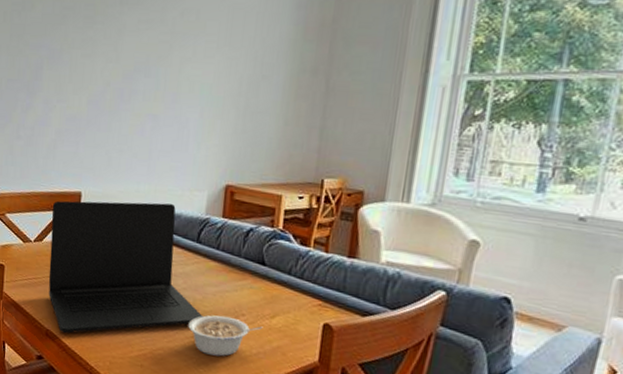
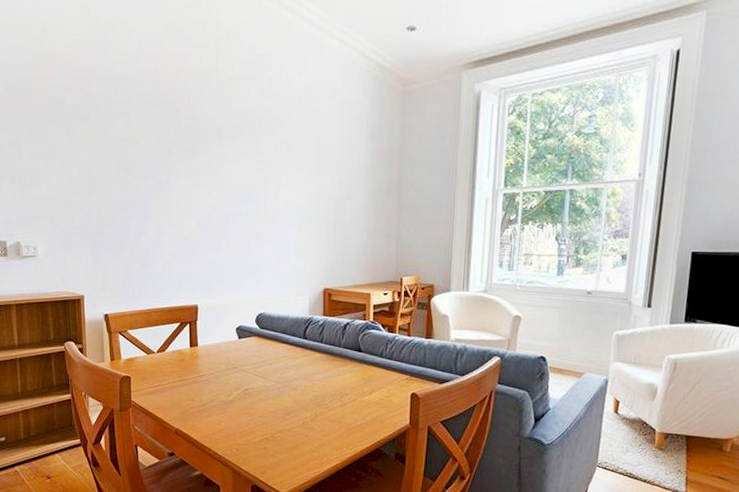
laptop: present [48,200,203,334] -> none [171,308,314,430]
legume: present [188,315,263,357] -> none [302,397,364,431]

